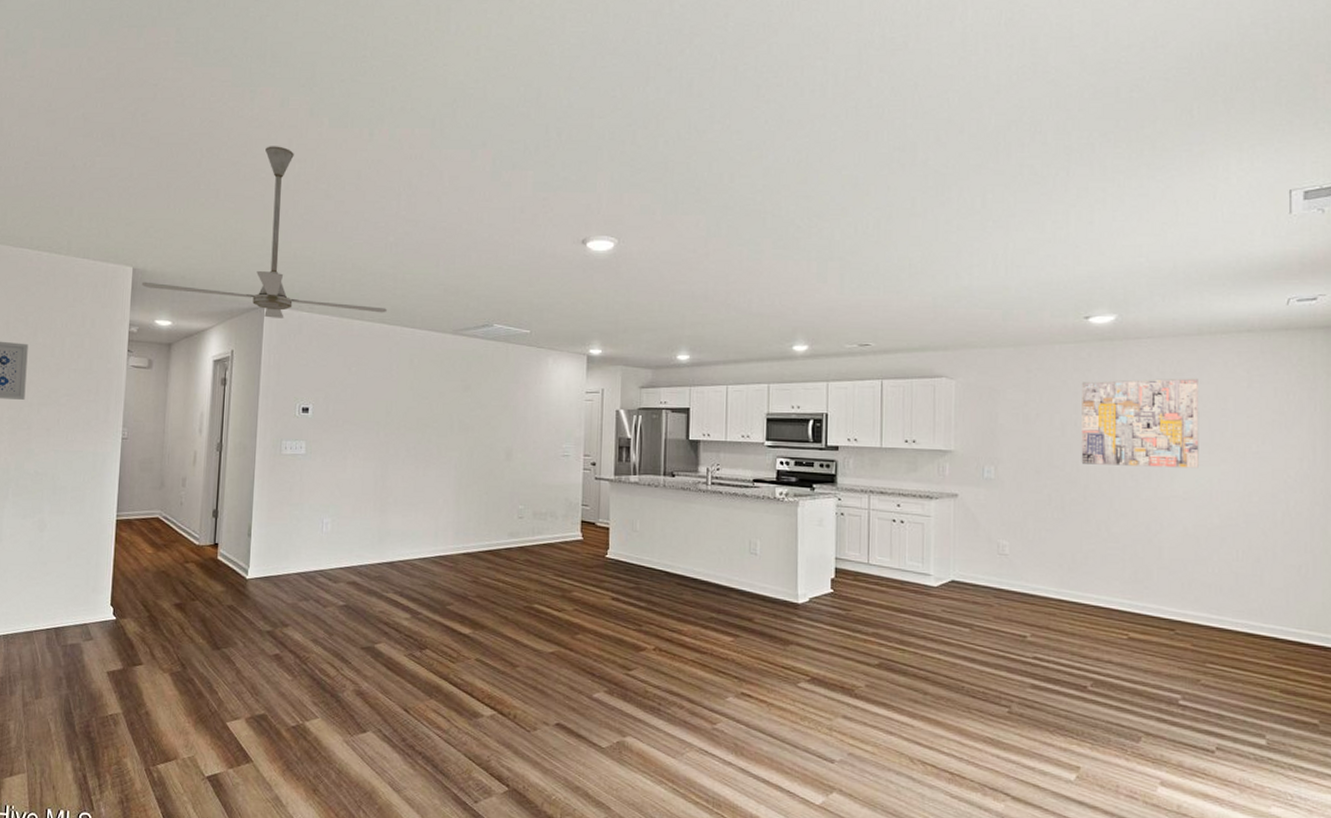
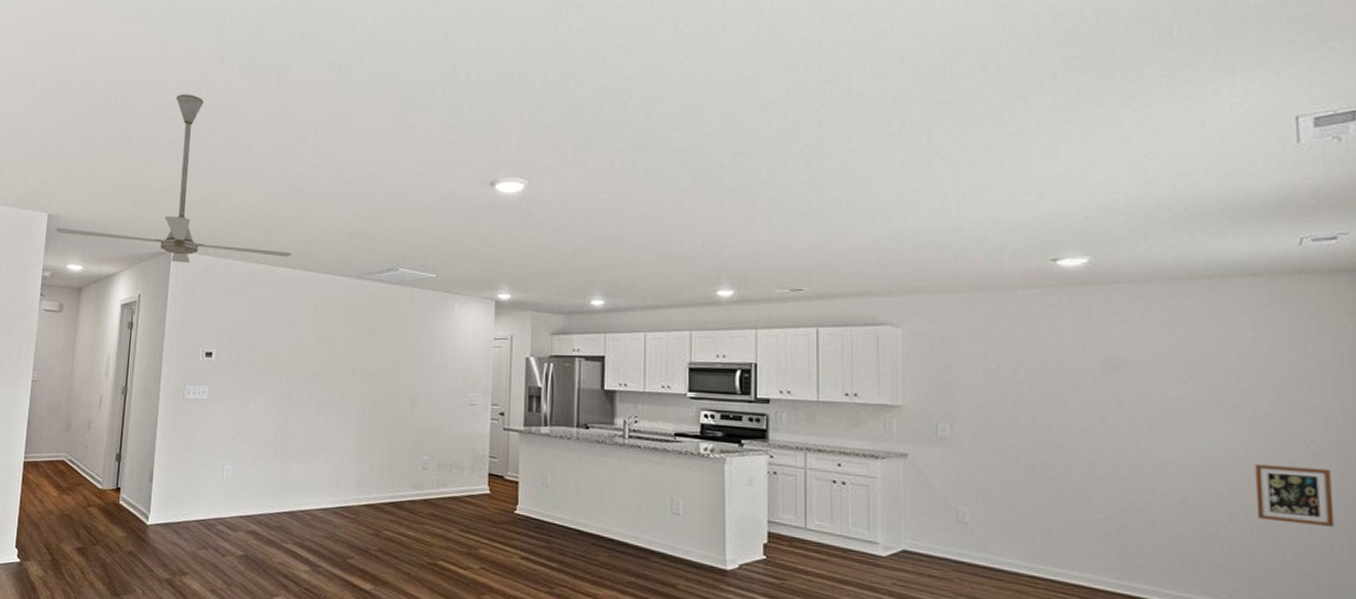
wall art: present [1081,378,1199,469] -> none [1051,327,1198,431]
picture frame: none [1242,497,1303,550] -> present [1255,464,1335,528]

